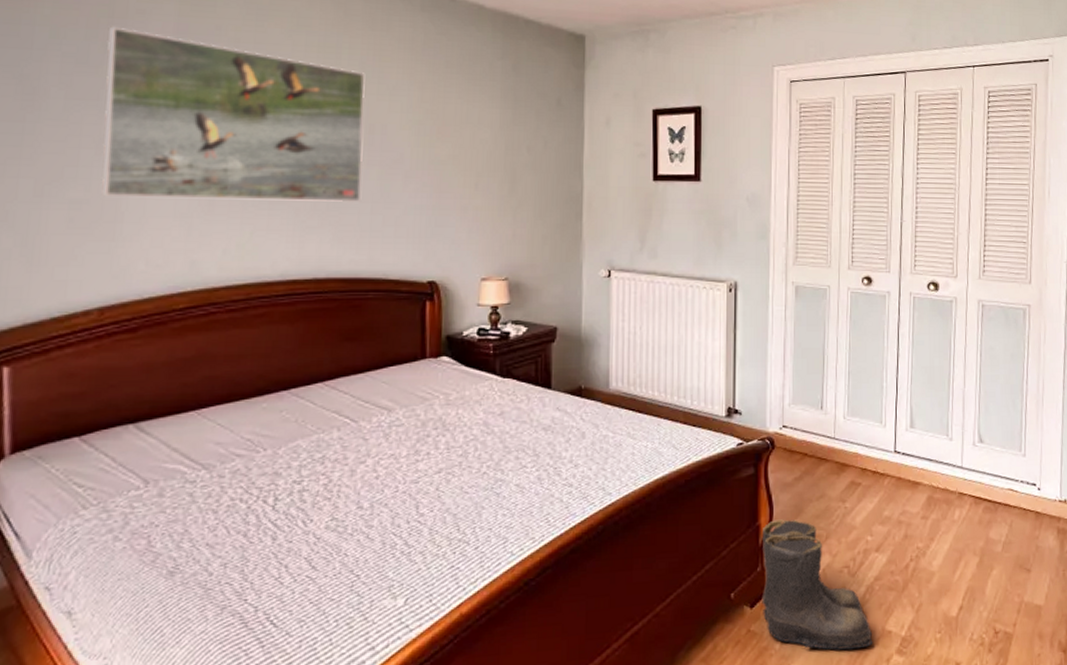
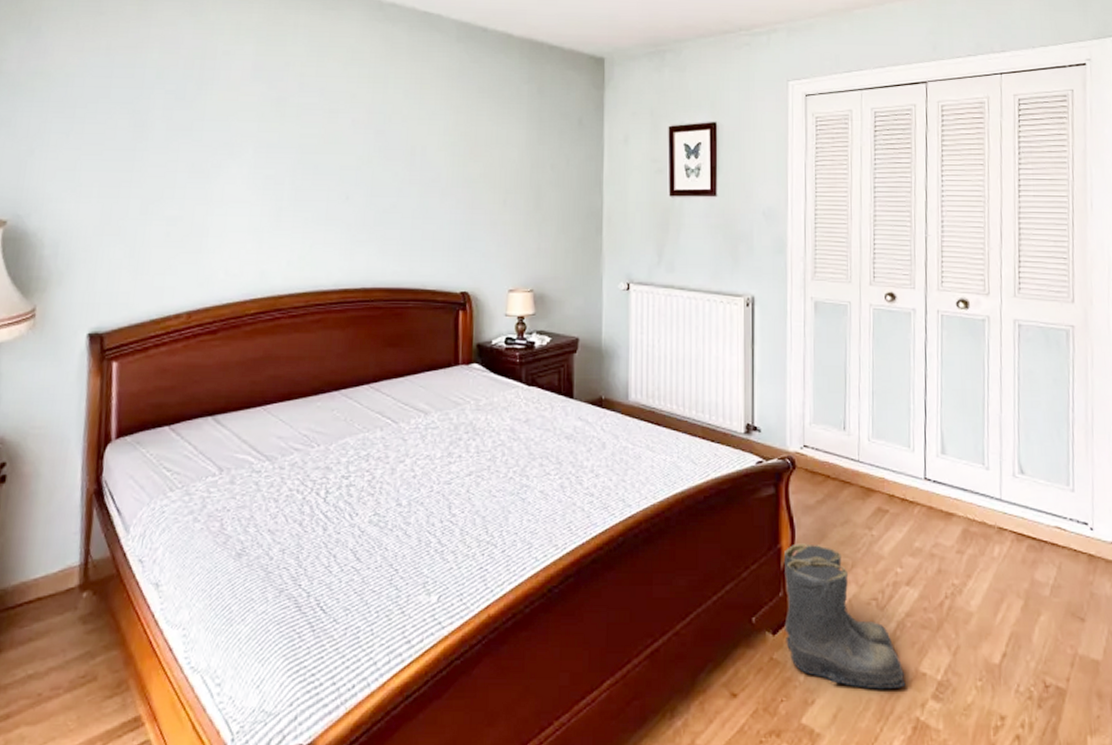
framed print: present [101,26,366,203] -> none [192,66,408,219]

